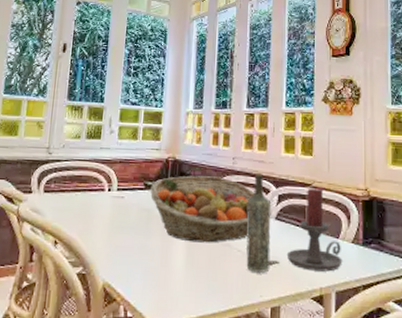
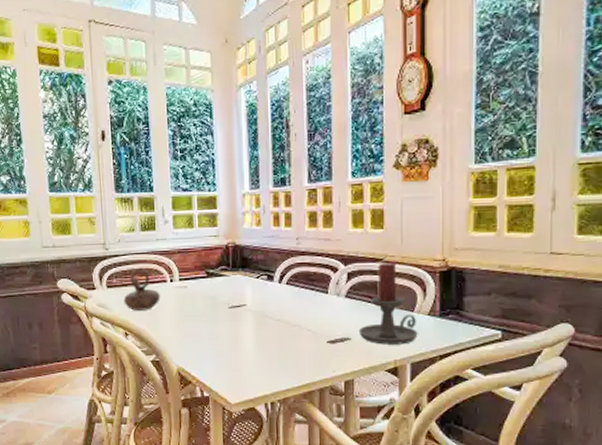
teapot: none [58,174,97,219] -> present [123,267,161,311]
fruit basket: present [150,175,255,243] -> none [213,259,322,325]
bottle: present [246,172,271,273] -> none [314,251,342,350]

